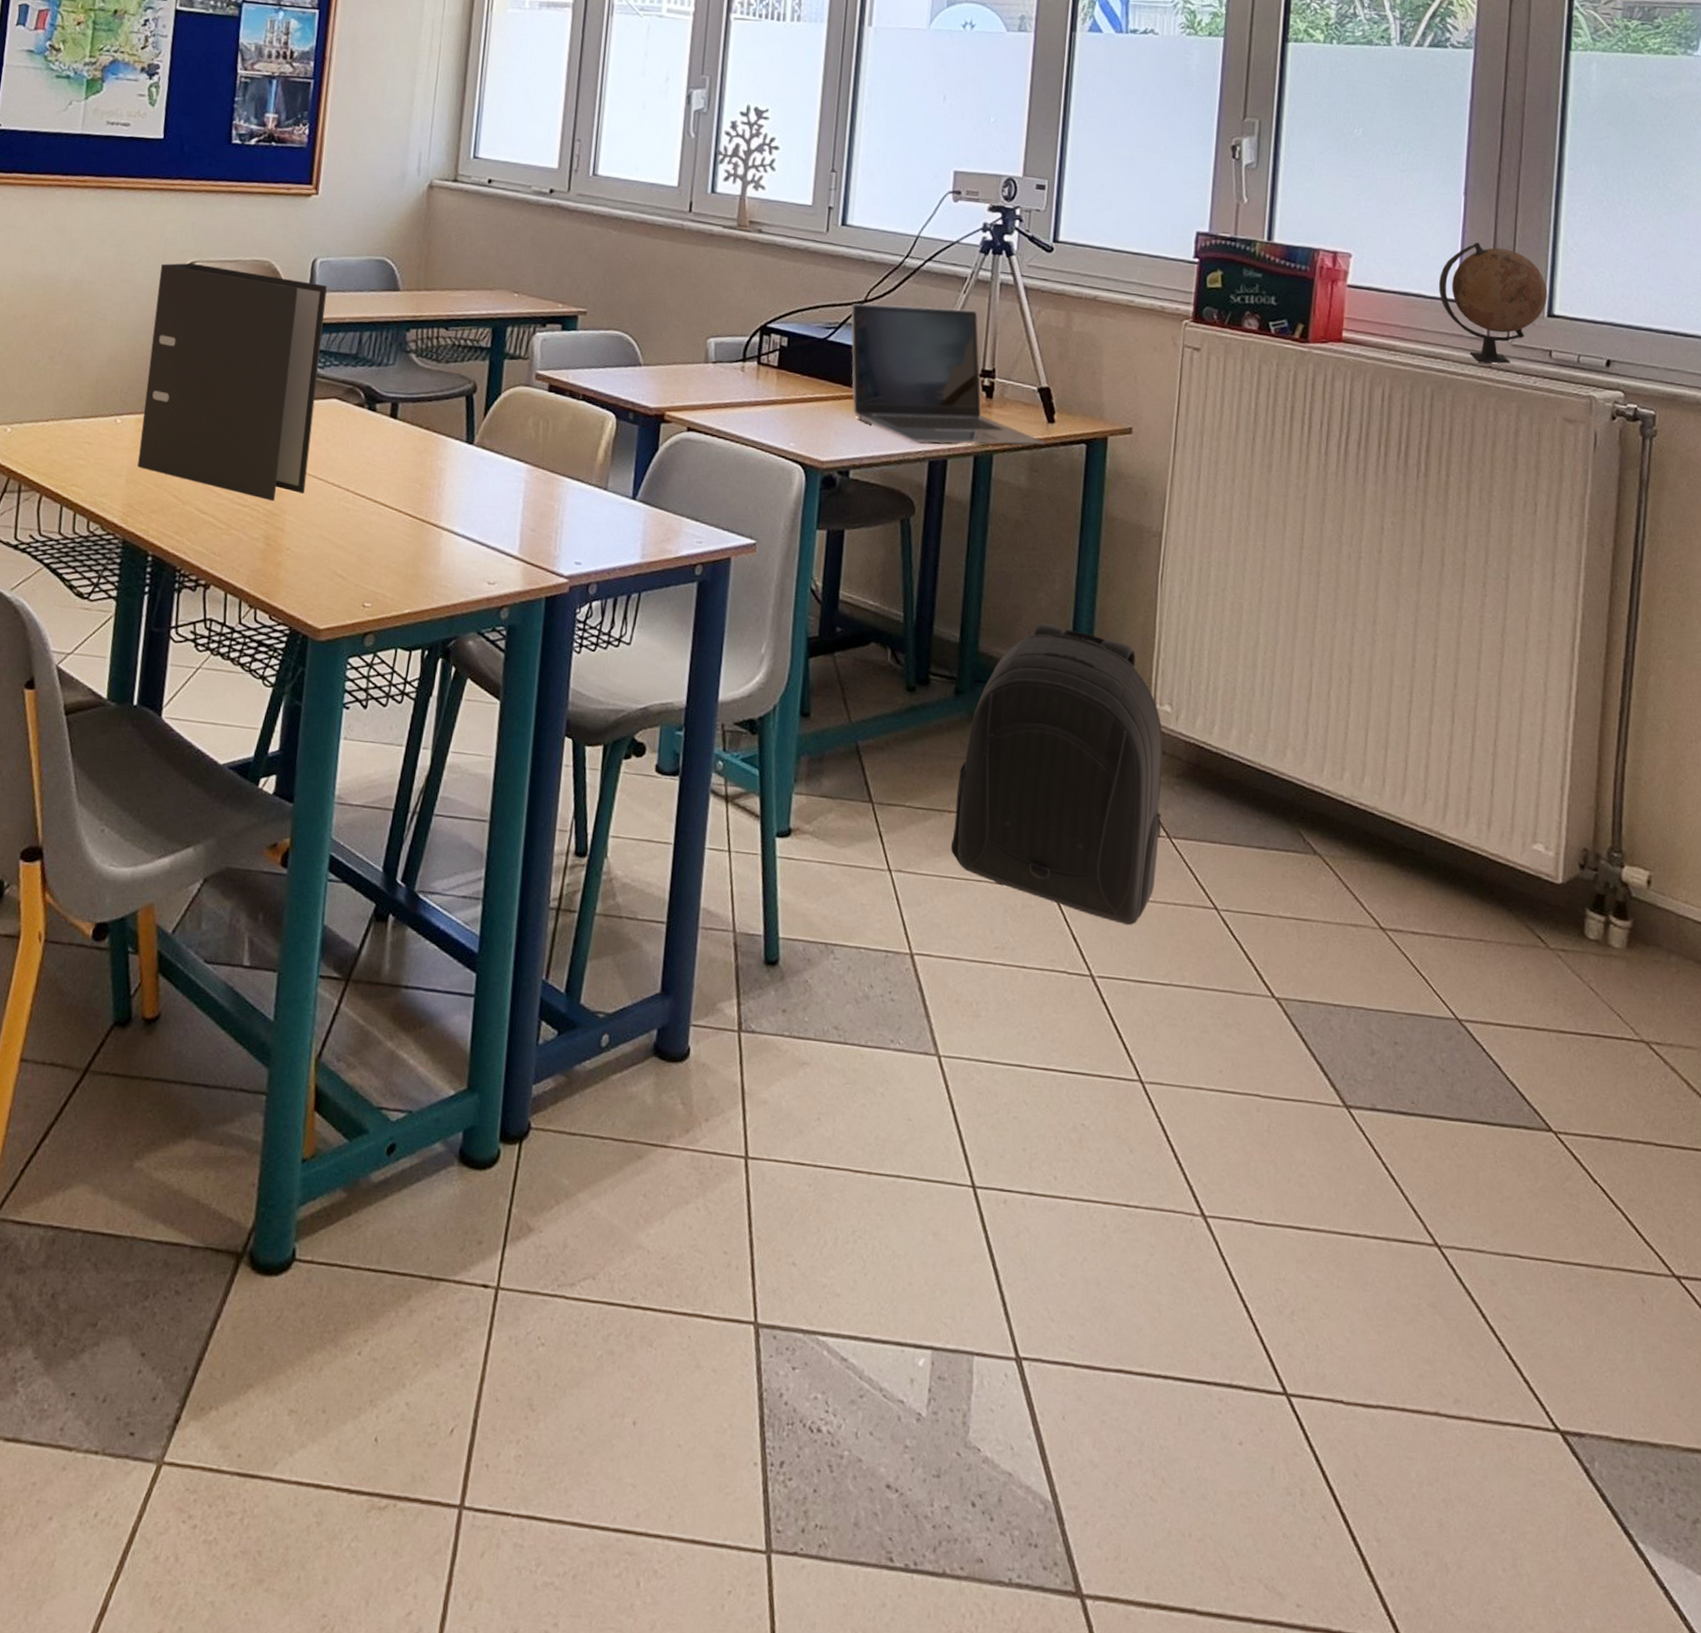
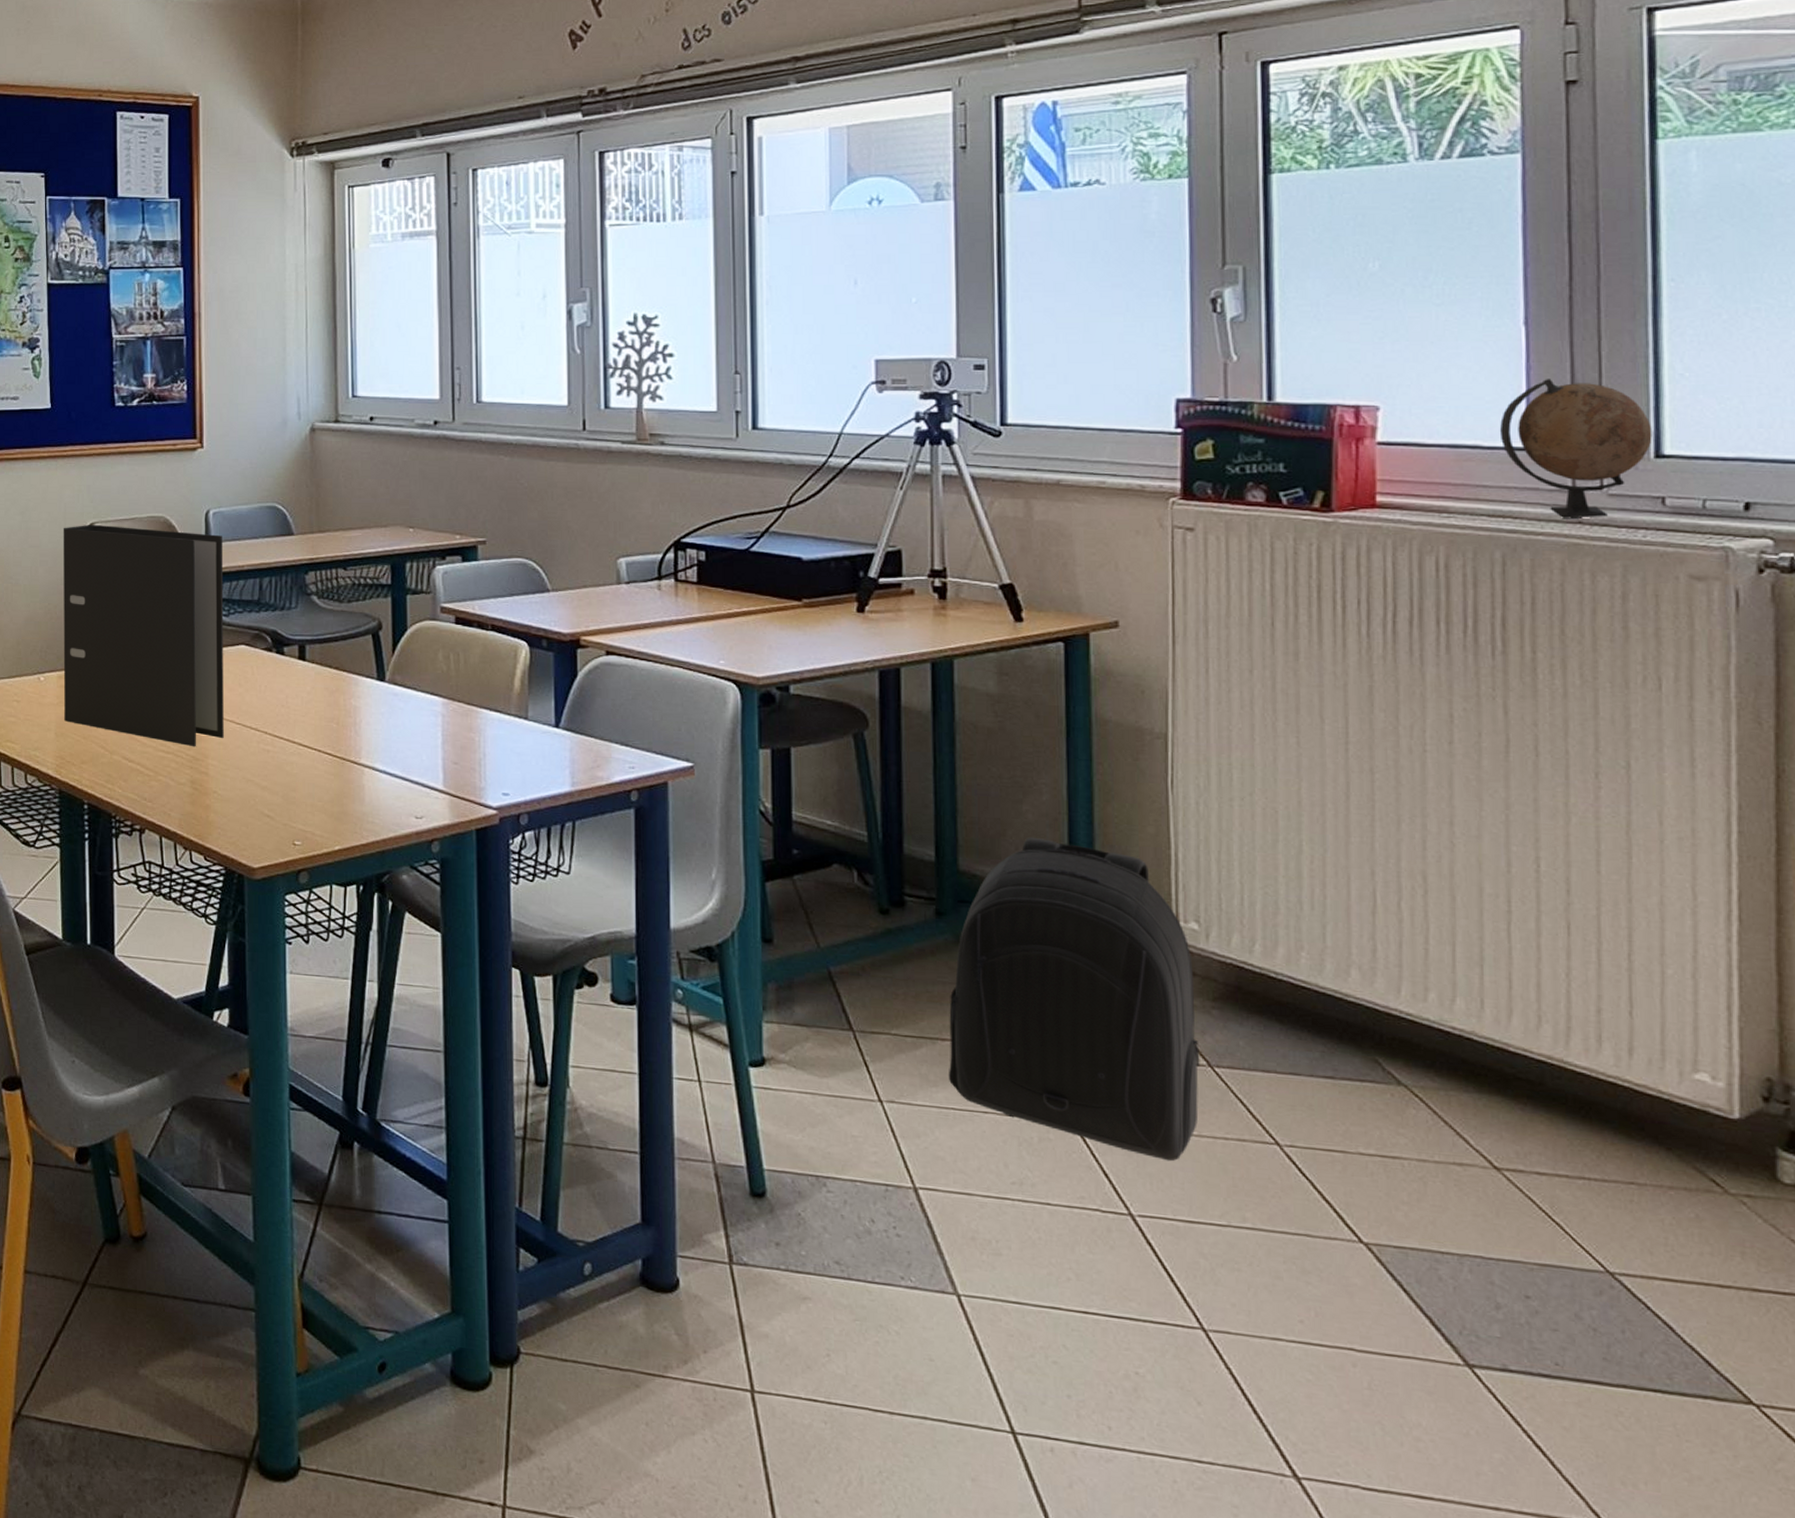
laptop: present [850,303,1046,445] -> none [772,506,1014,652]

